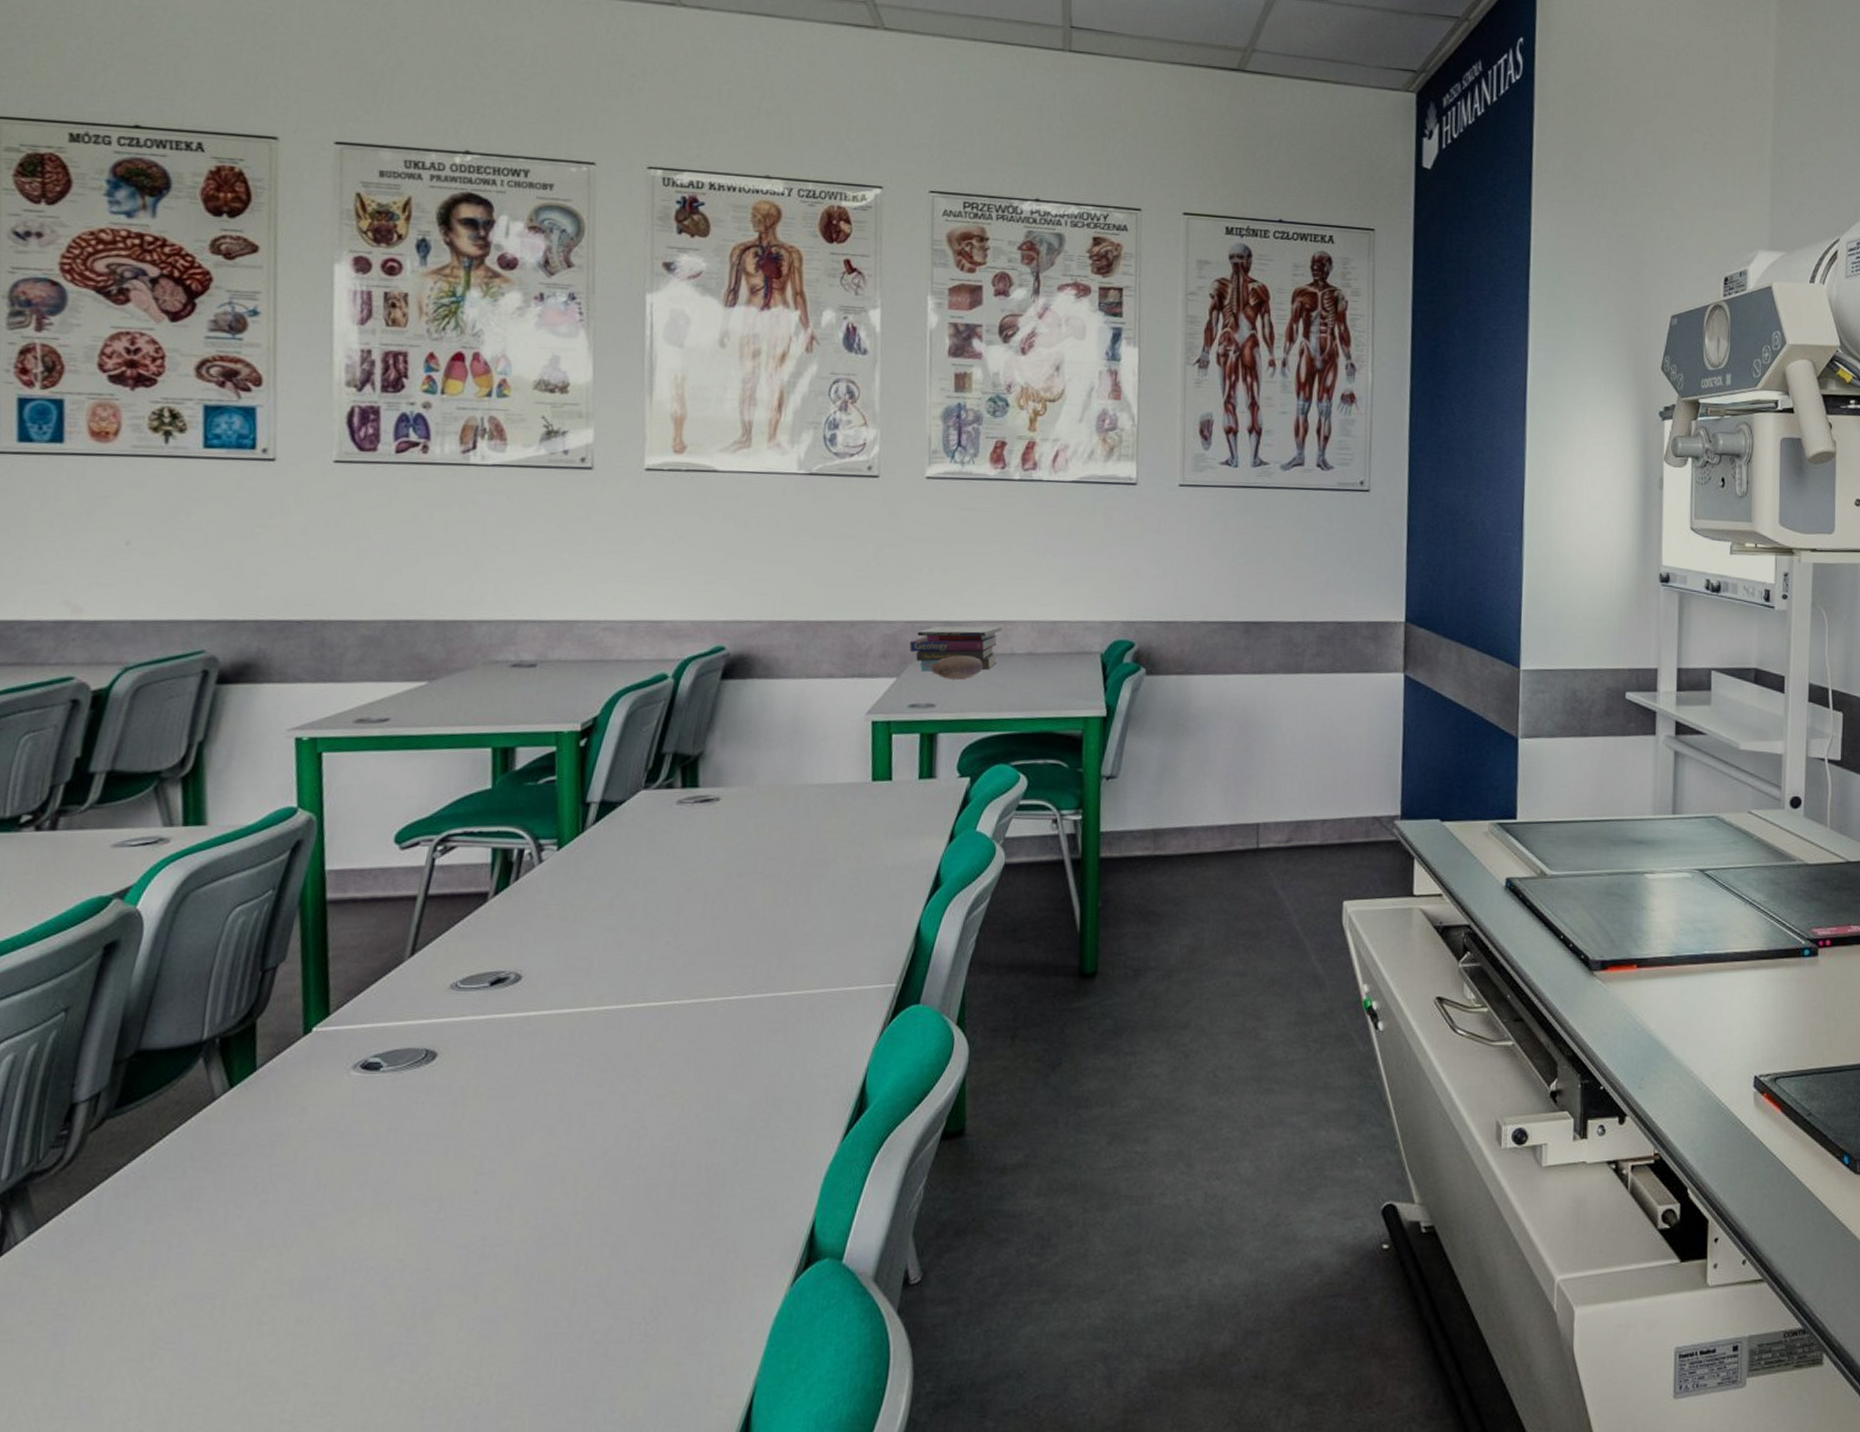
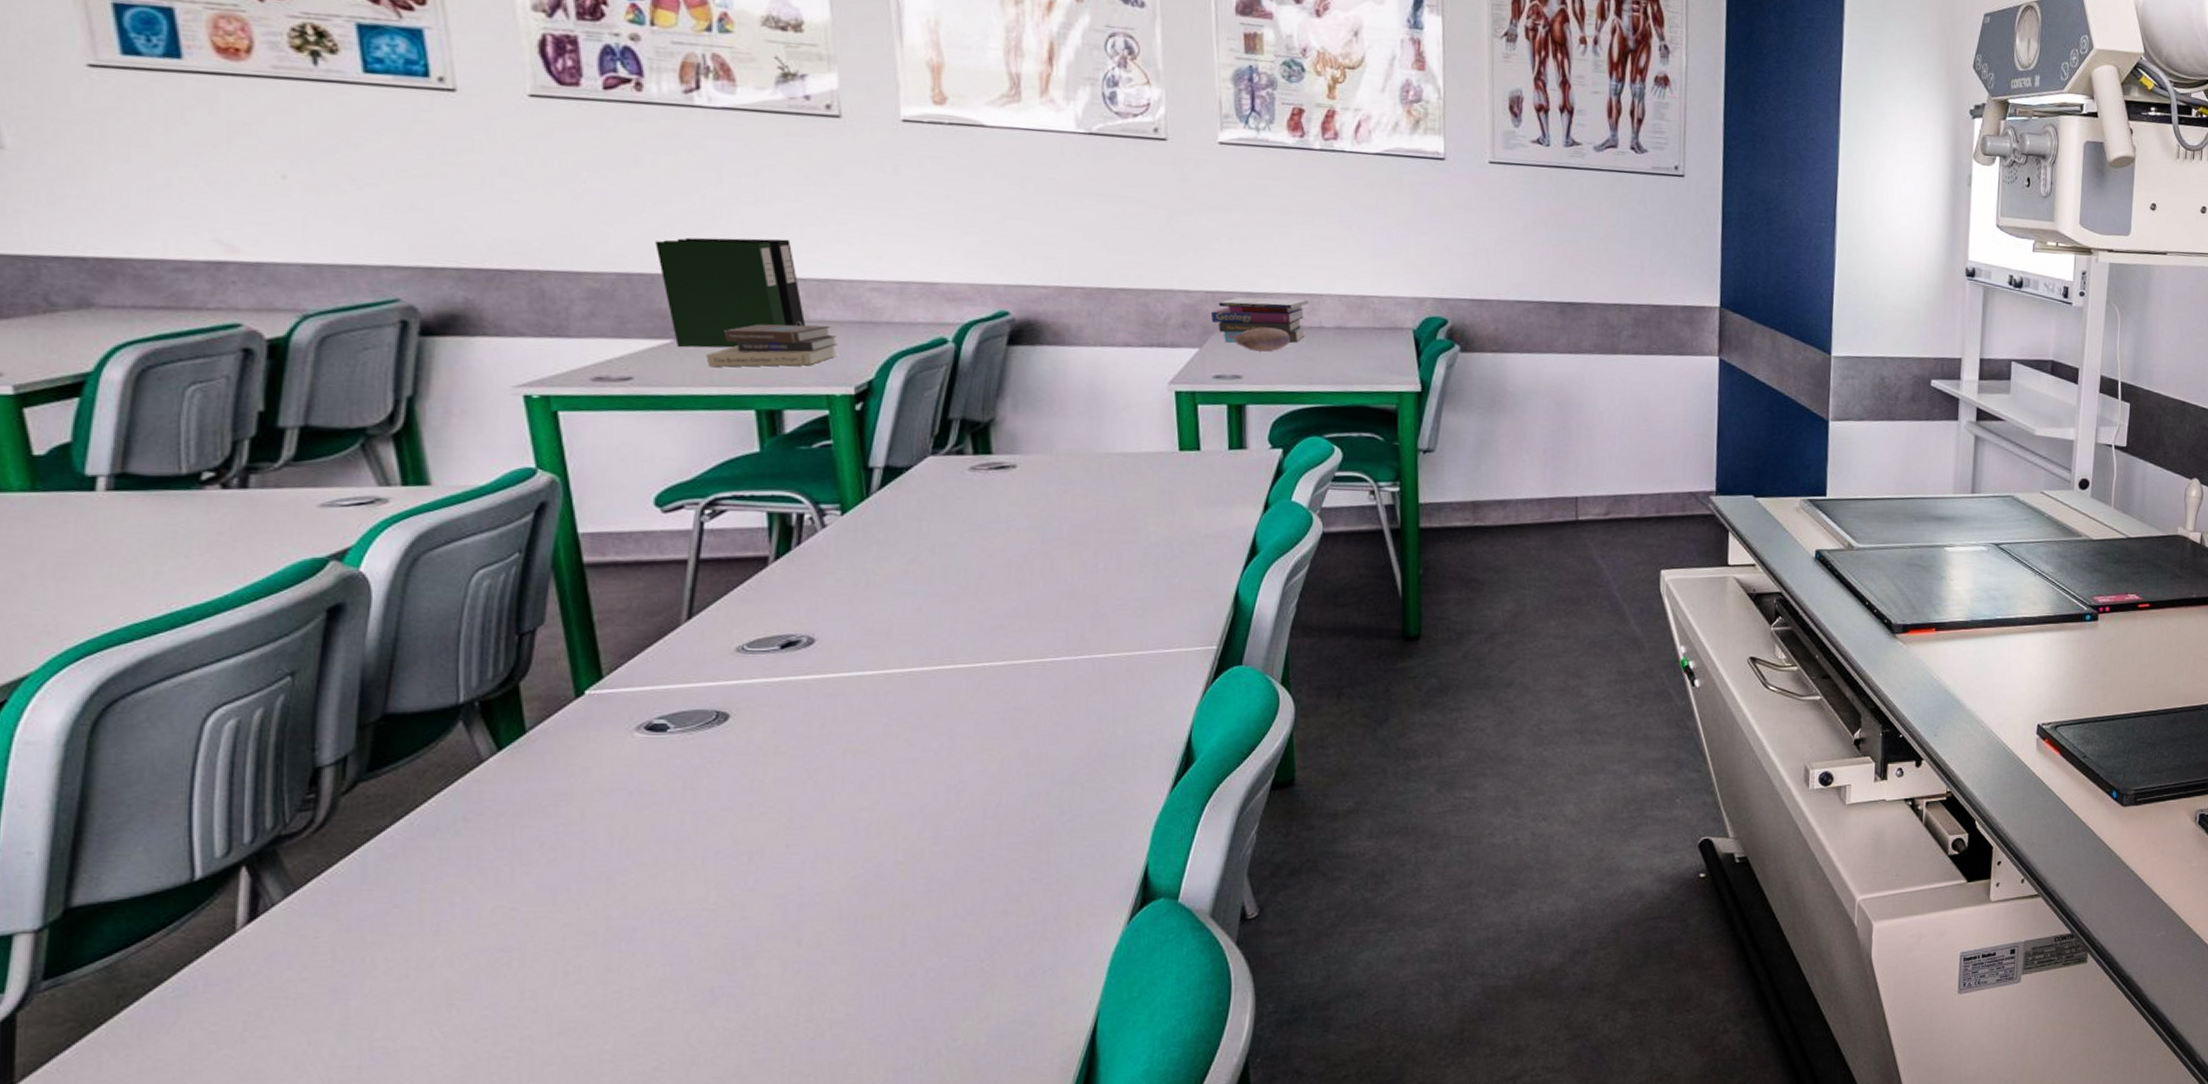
binder: none [422,584,544,690] -> present [655,237,806,348]
books: none [454,664,570,708] -> present [706,324,838,368]

